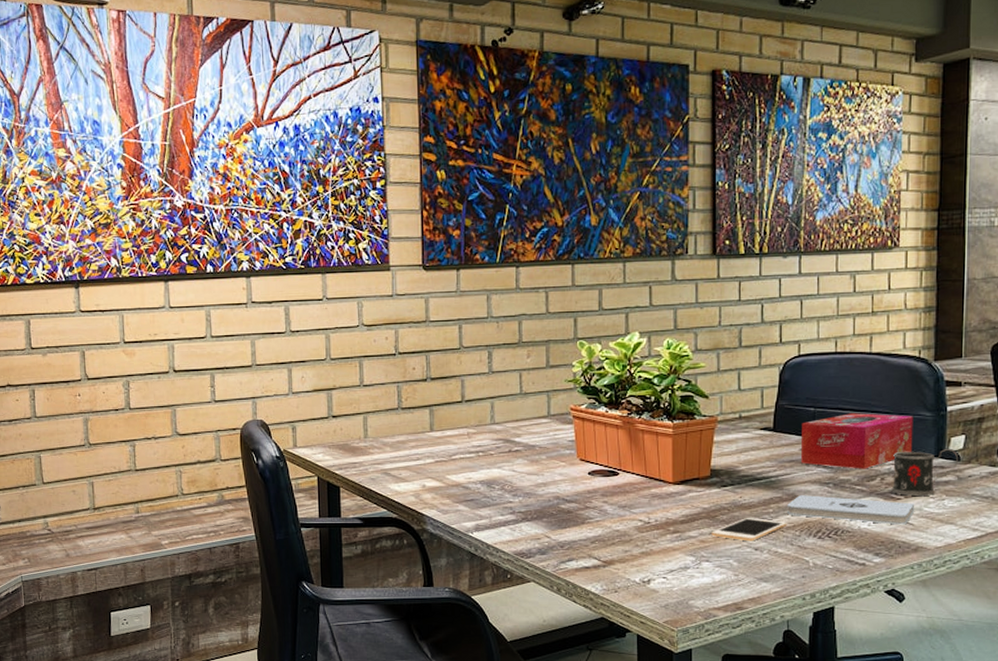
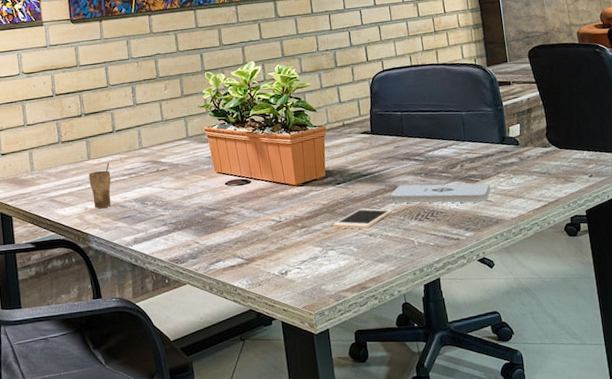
cup: none [429,436,455,487] -> present [88,162,111,208]
tissue box: present [800,413,913,469] -> none [393,112,482,160]
mug: present [891,449,958,496] -> none [467,136,518,178]

